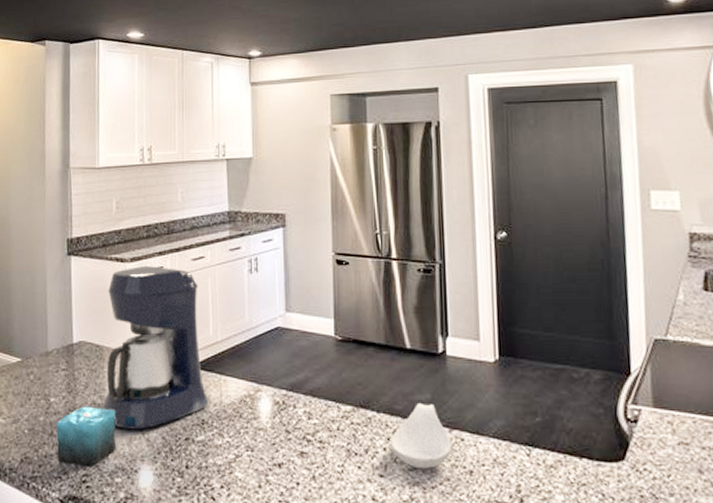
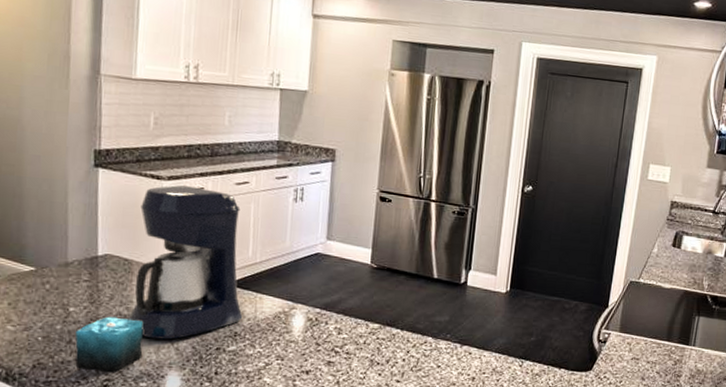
spoon rest: present [389,402,452,470] -> none [408,323,461,376]

